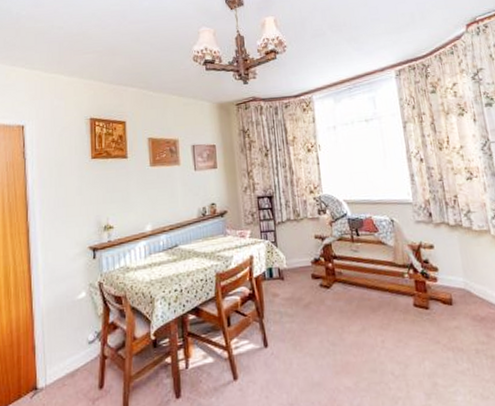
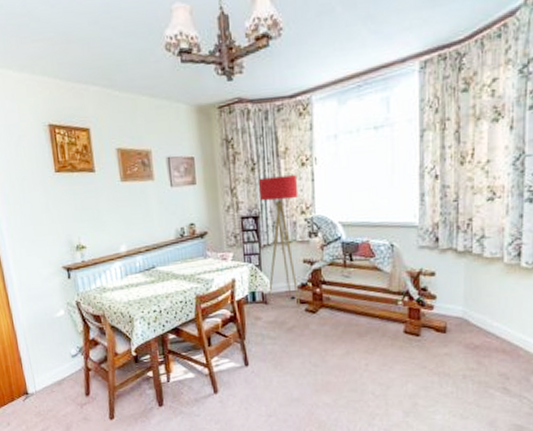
floor lamp: none [271,160,316,282] -> present [258,175,301,307]

